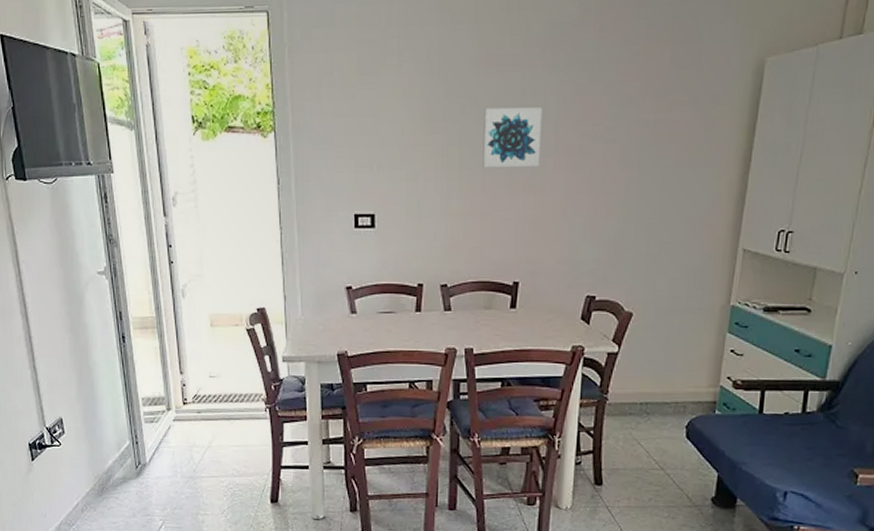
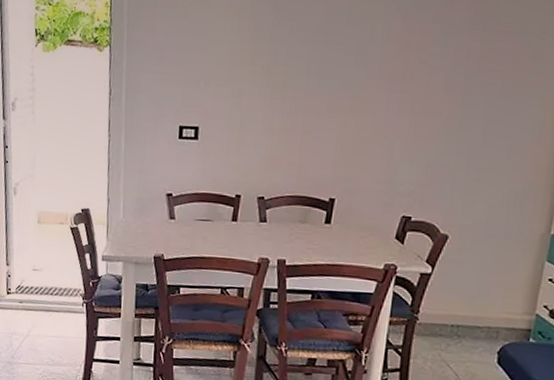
wall art: present [482,107,542,168] -> none [306,31,369,90]

